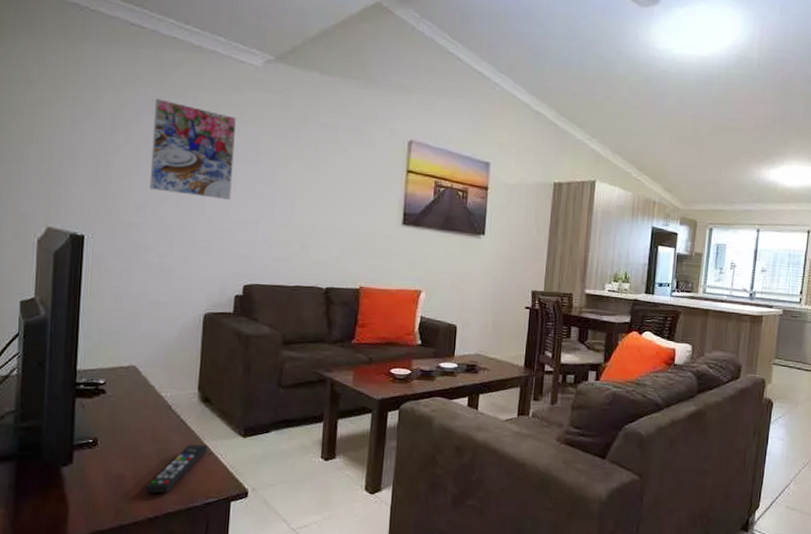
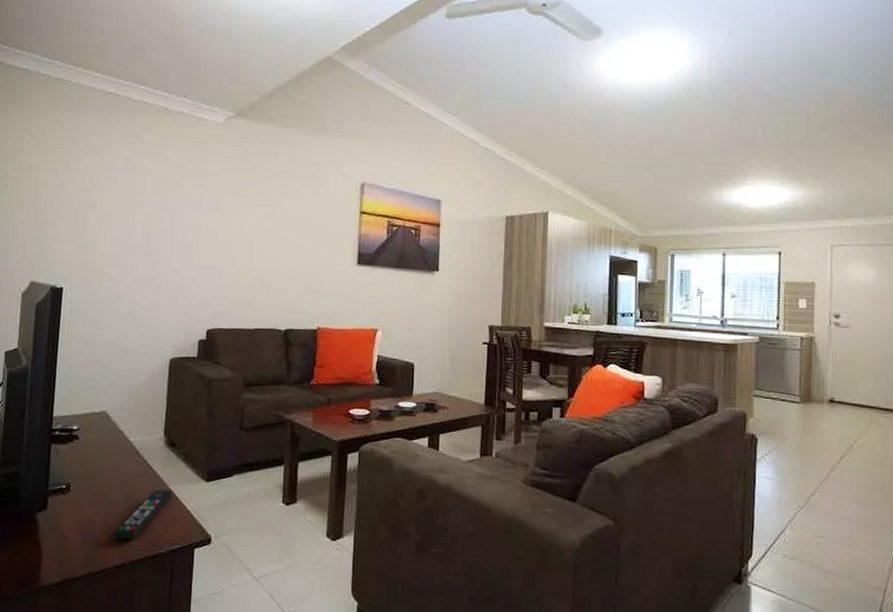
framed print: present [149,99,236,200] -> none [122,158,200,248]

